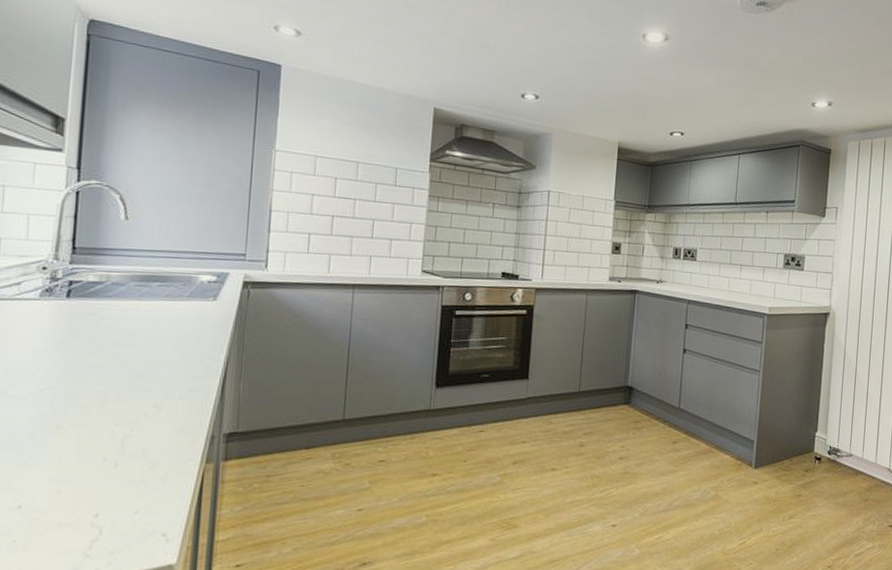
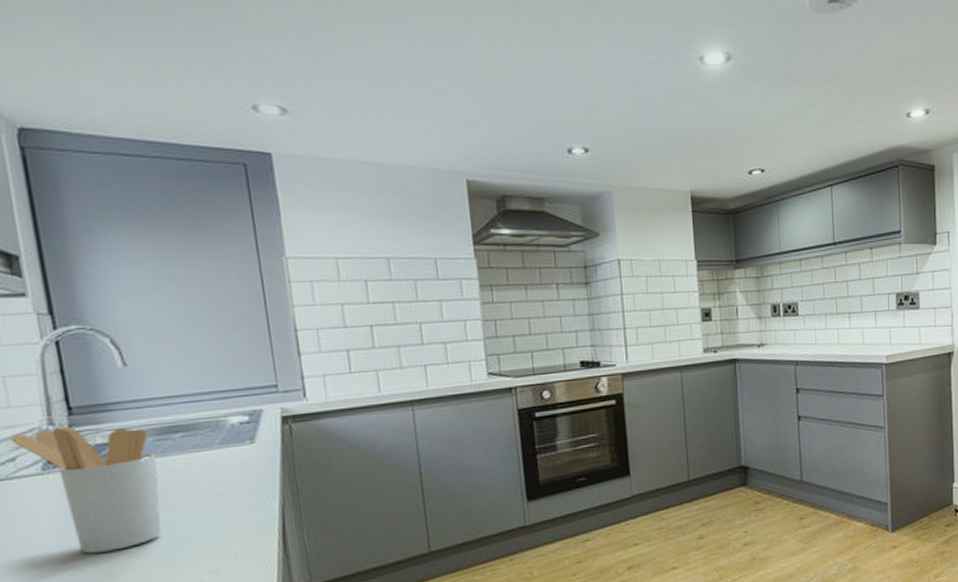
utensil holder: none [21,262,134,375] -> present [11,426,161,554]

